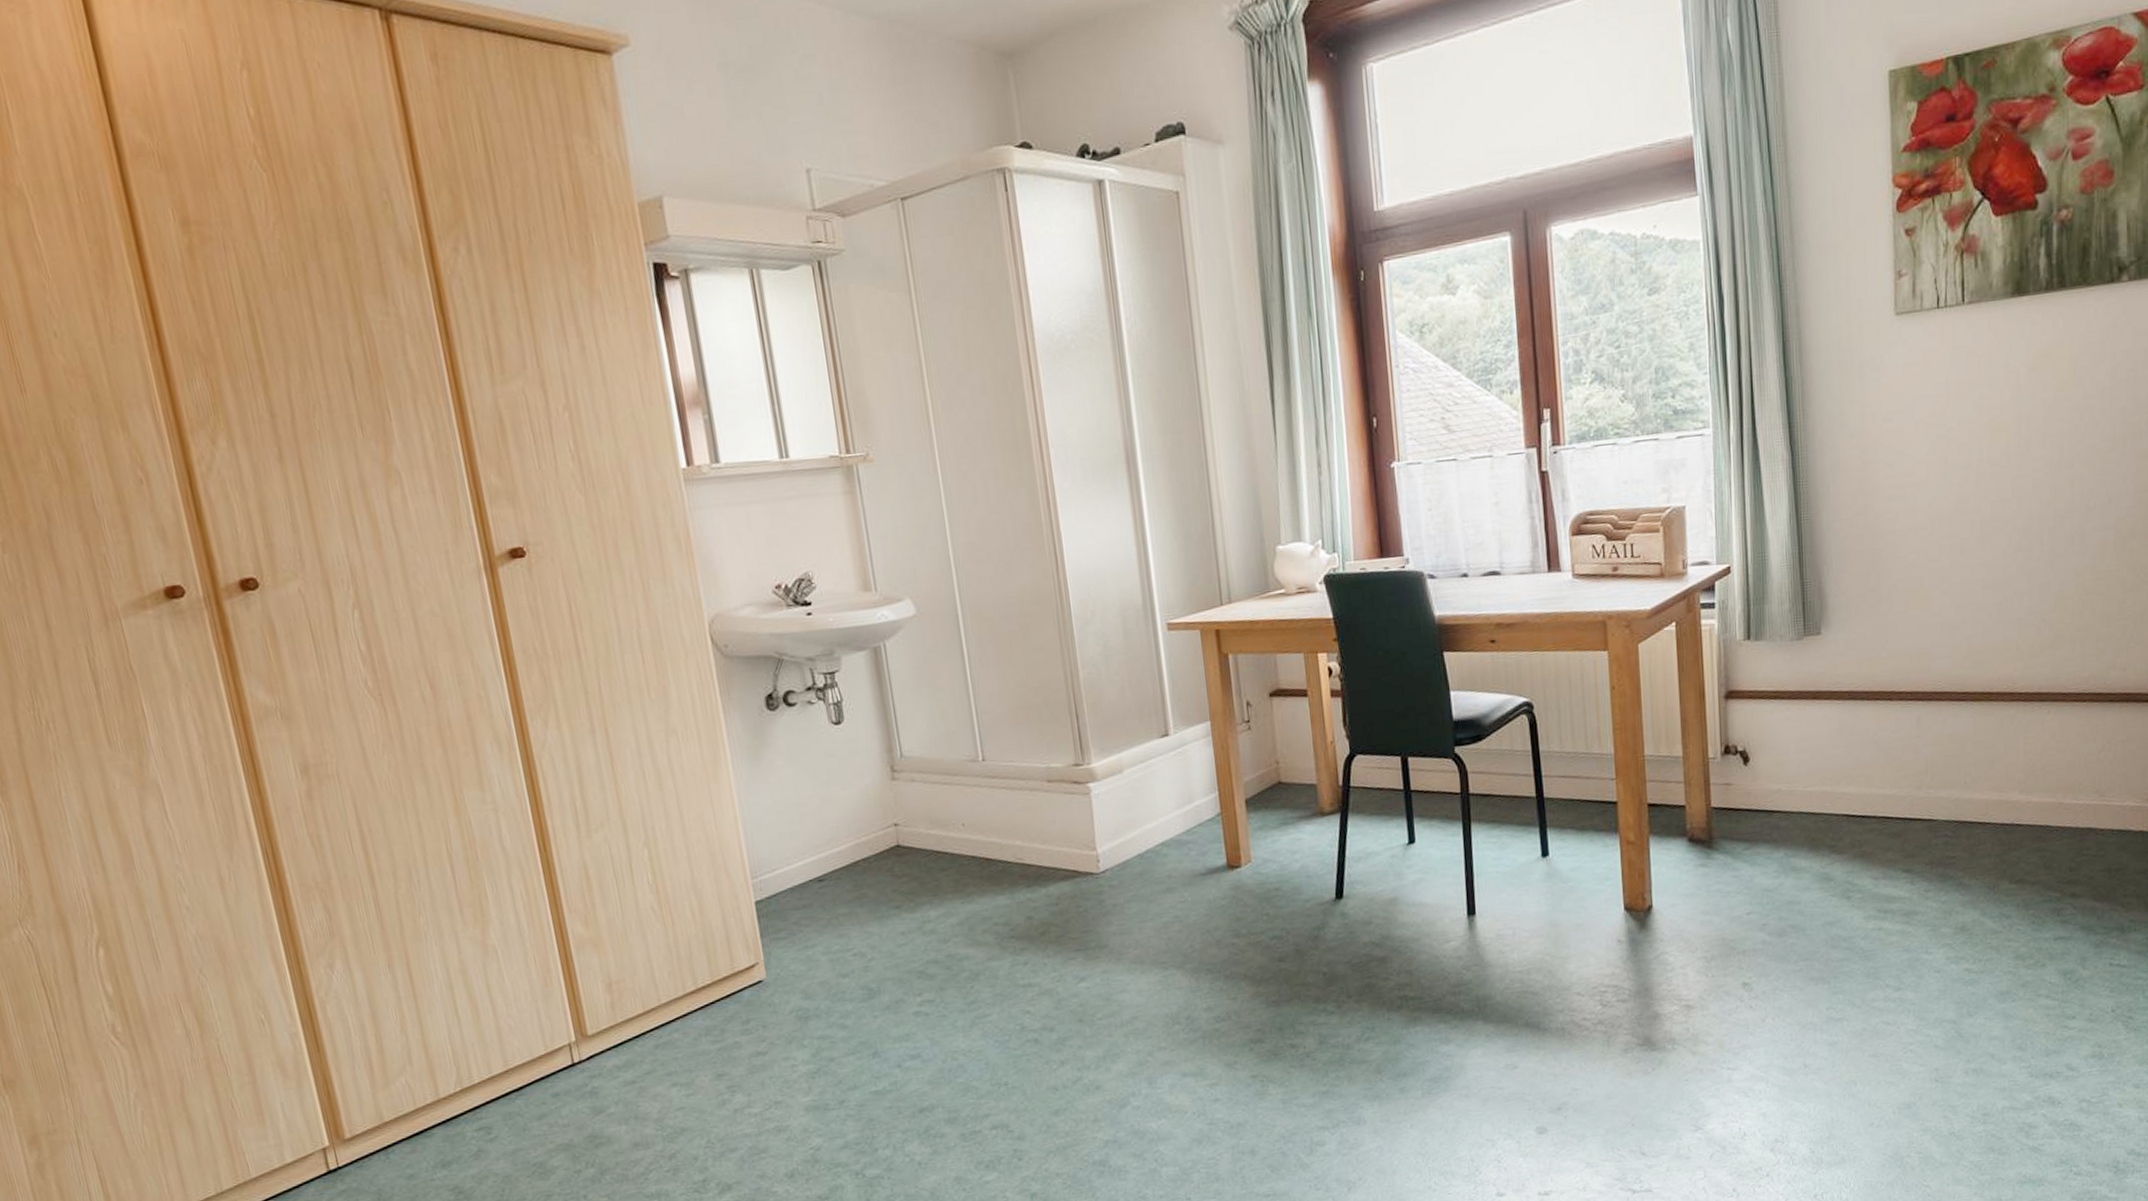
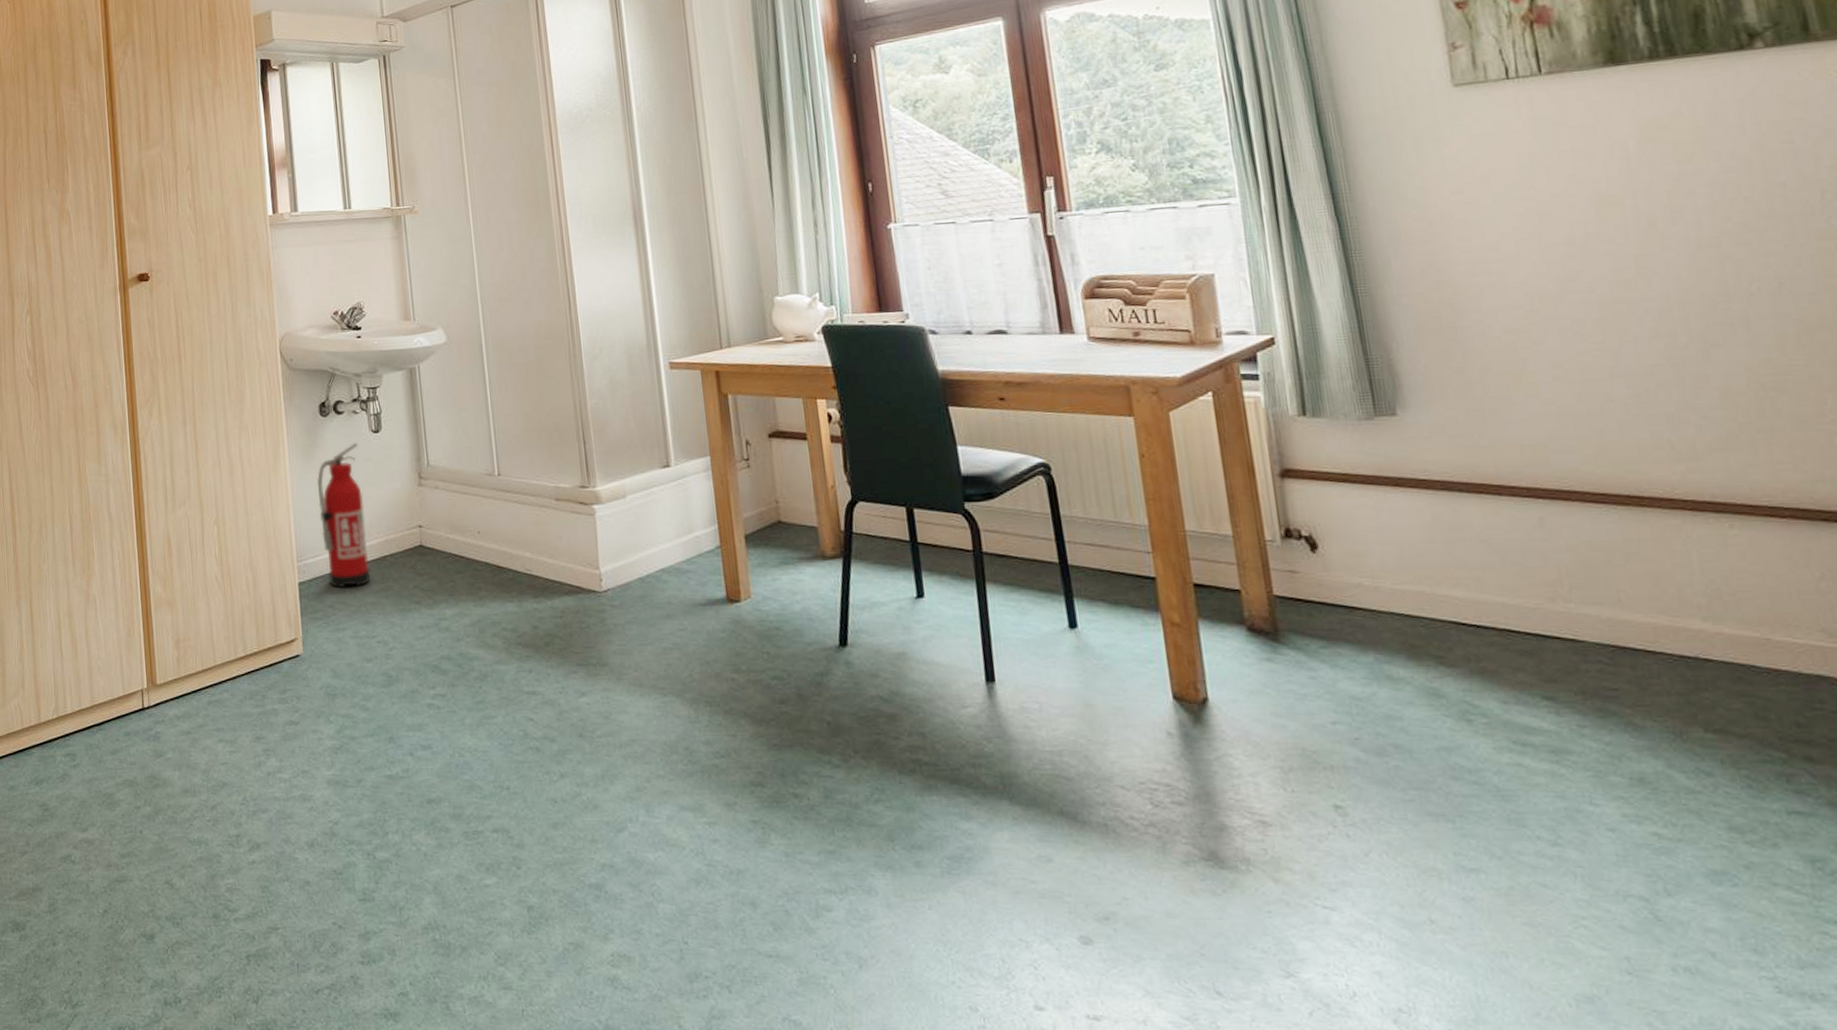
fire extinguisher: none [769,737,841,902] -> present [317,442,371,587]

